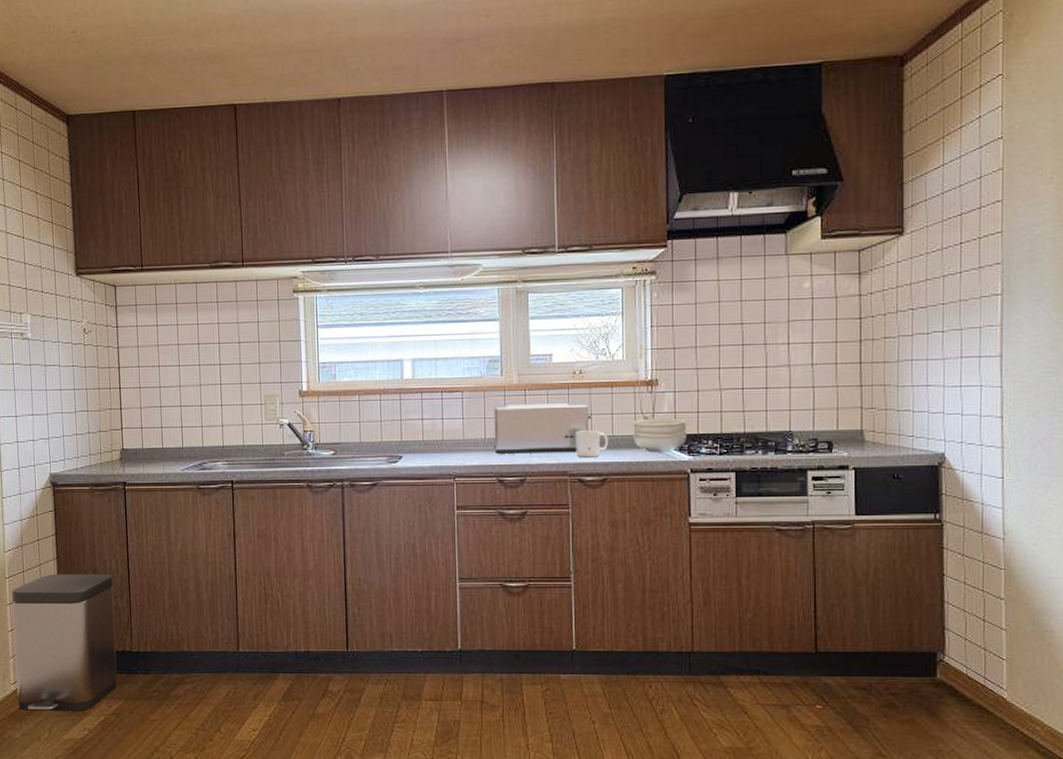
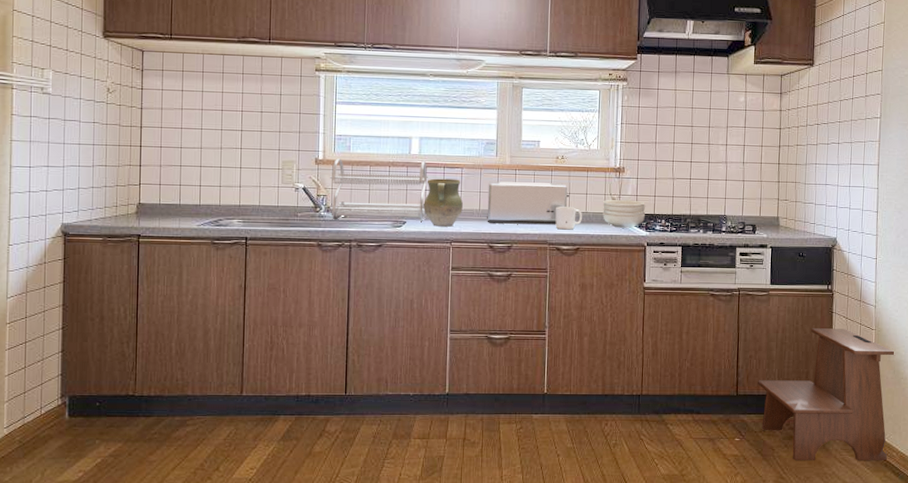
pedal bin: present [12,574,117,712] -> none [9,320,120,454]
dish rack: none [315,385,425,458] -> present [329,158,428,221]
ceramic jug: none [421,404,466,460] -> present [423,178,463,227]
step stool: none [842,569,1036,736] -> present [757,328,896,460]

